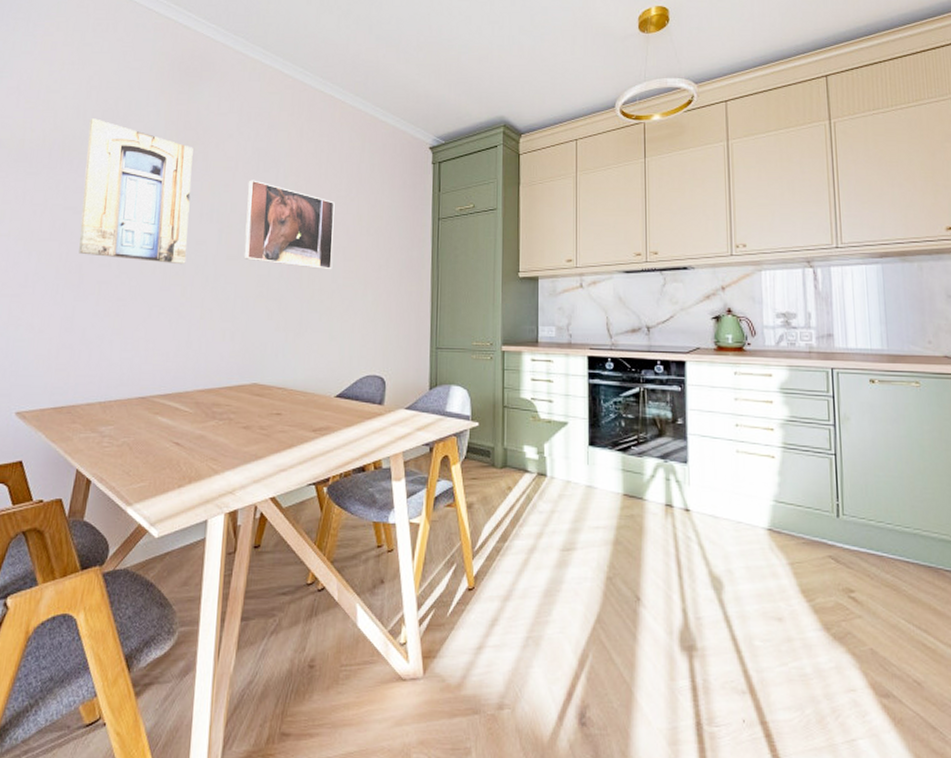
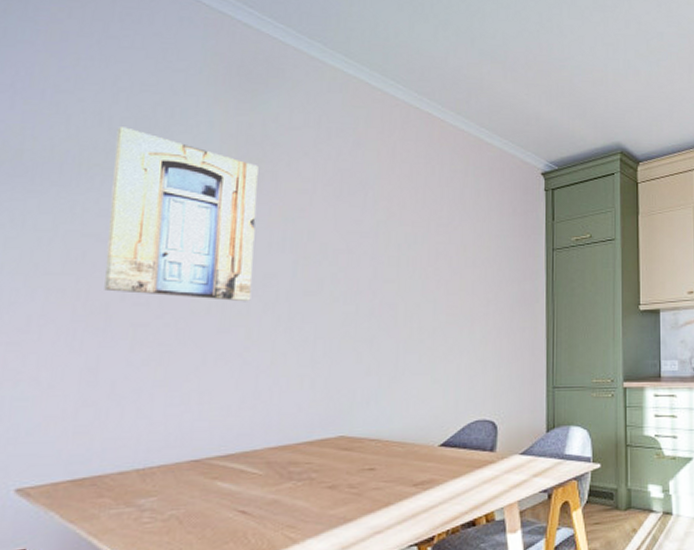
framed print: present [244,180,335,270] -> none [325,204,435,306]

